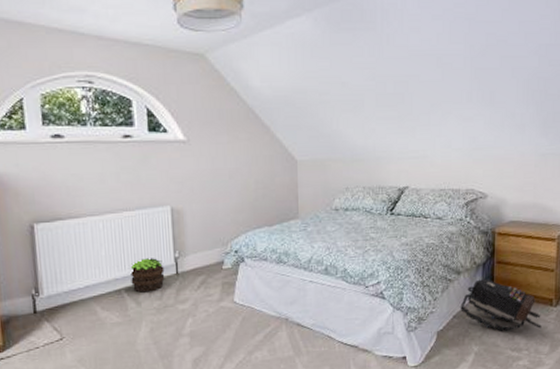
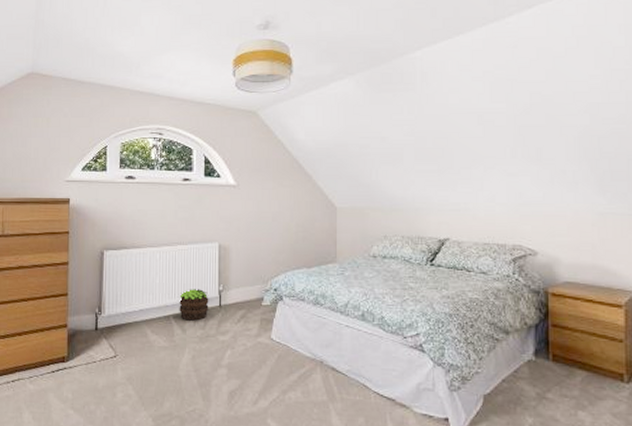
backpack: present [459,279,542,331] -> none [509,342,611,407]

